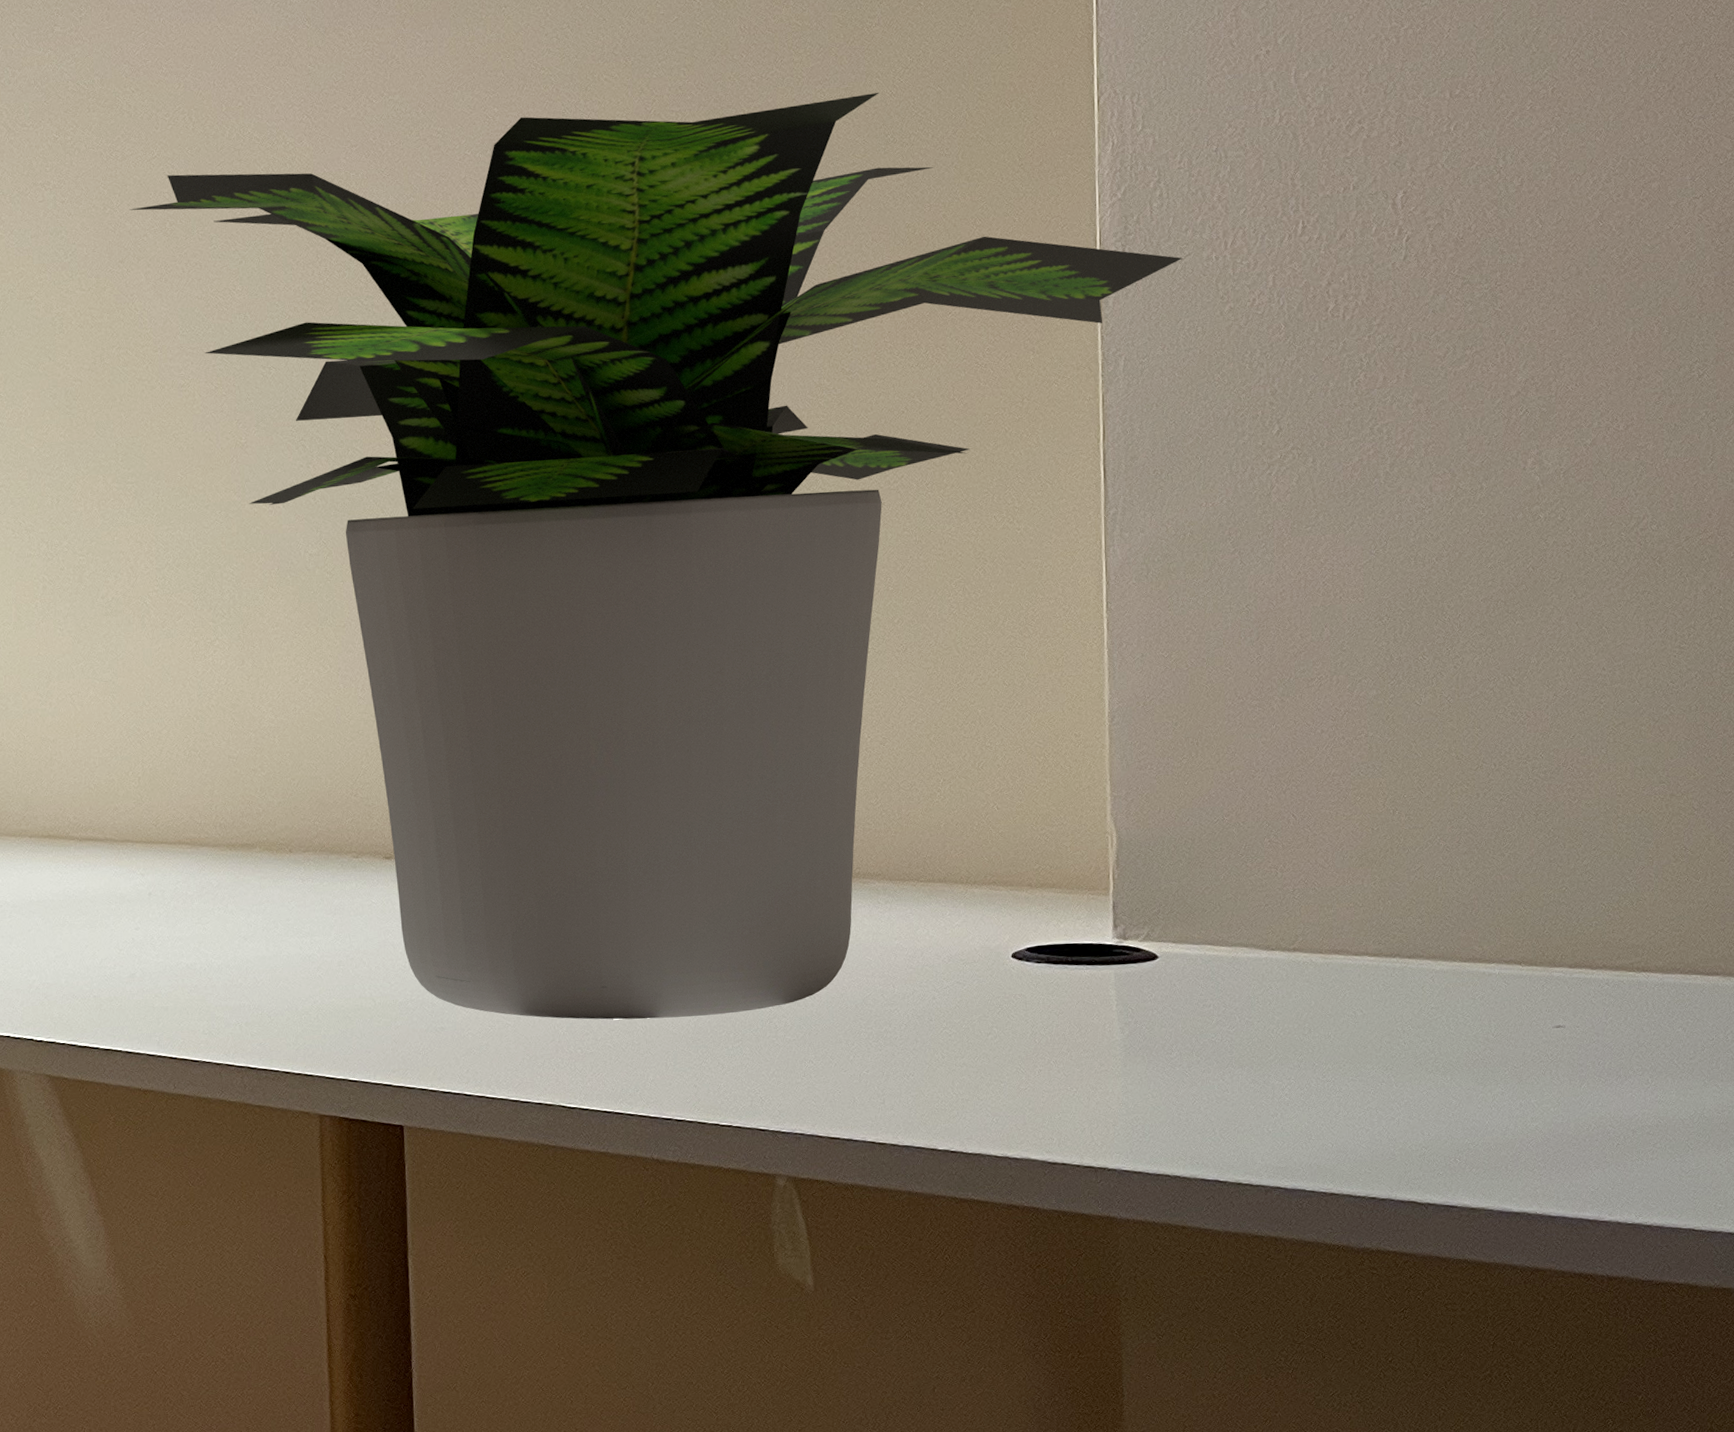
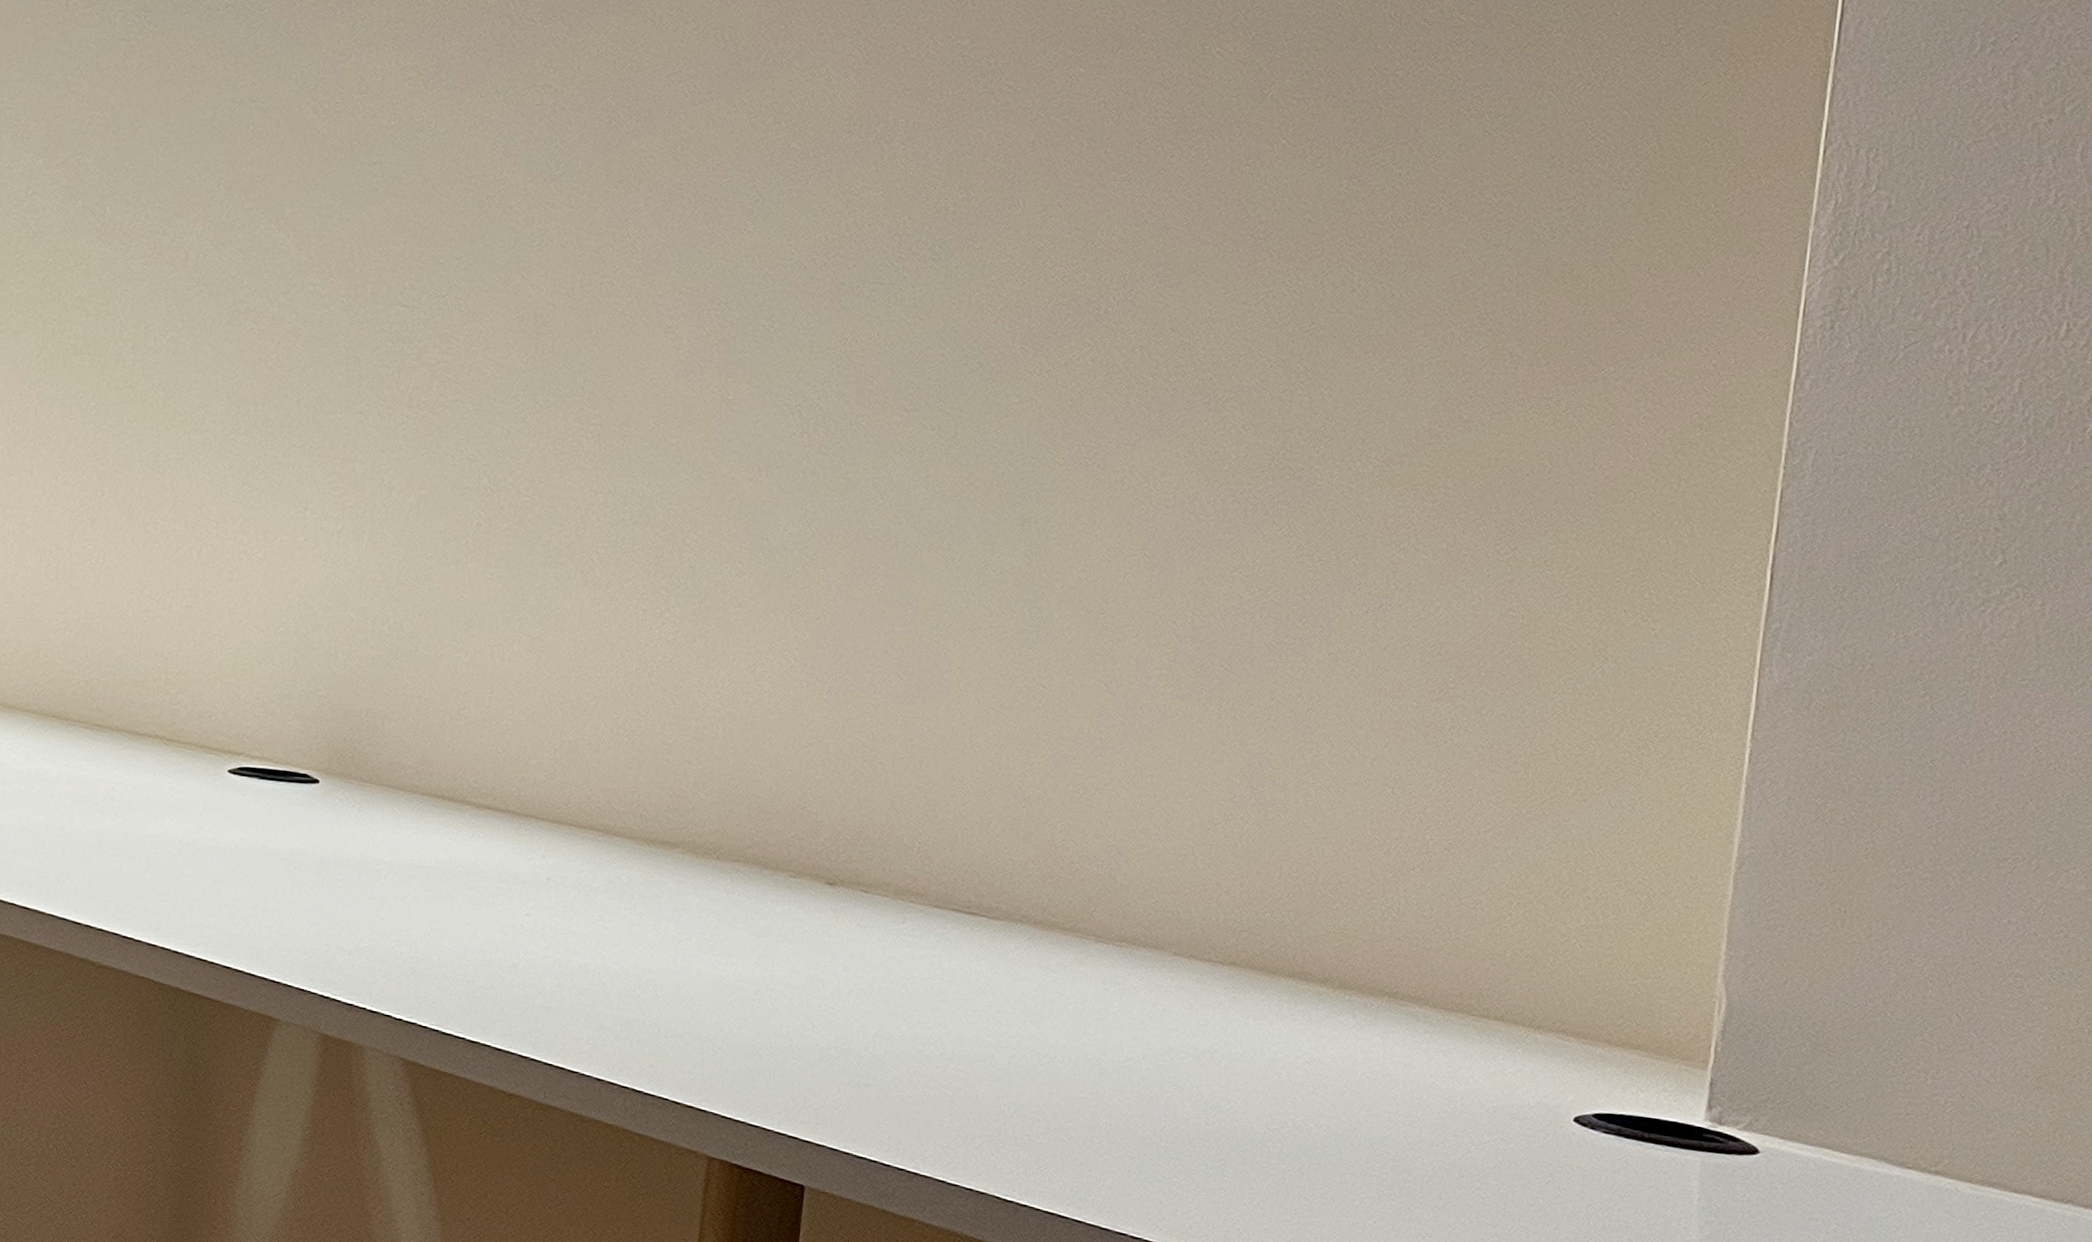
potted plant: present [129,92,1183,1020] -> none [637,82,1907,1129]

